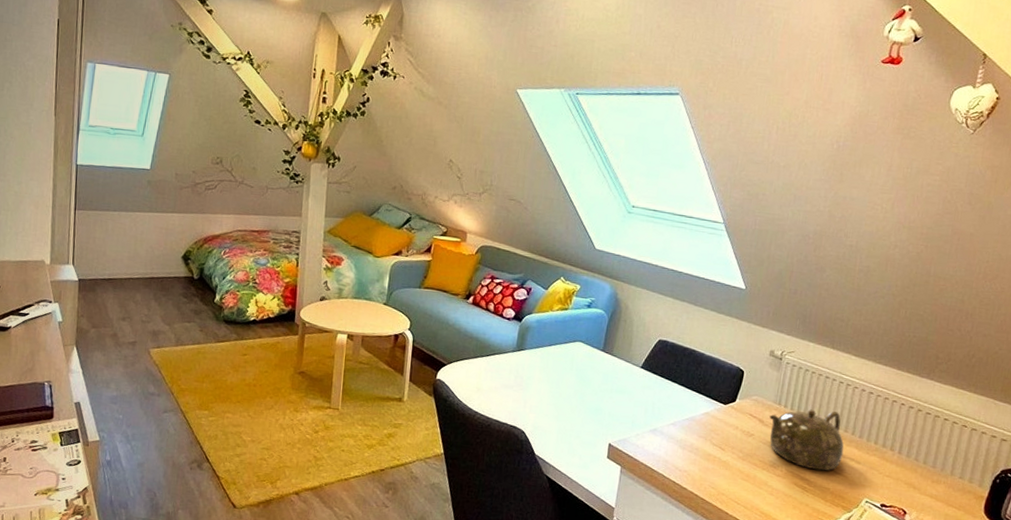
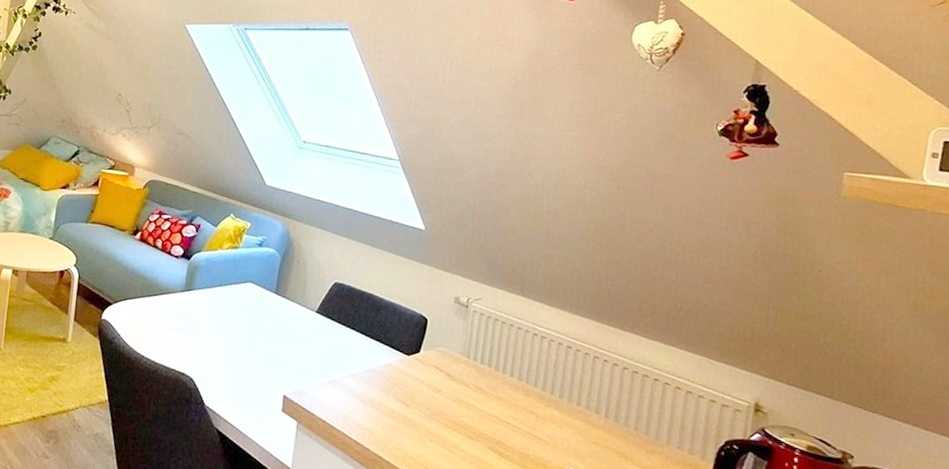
teapot: present [769,409,844,471] -> none [458,363,543,435]

